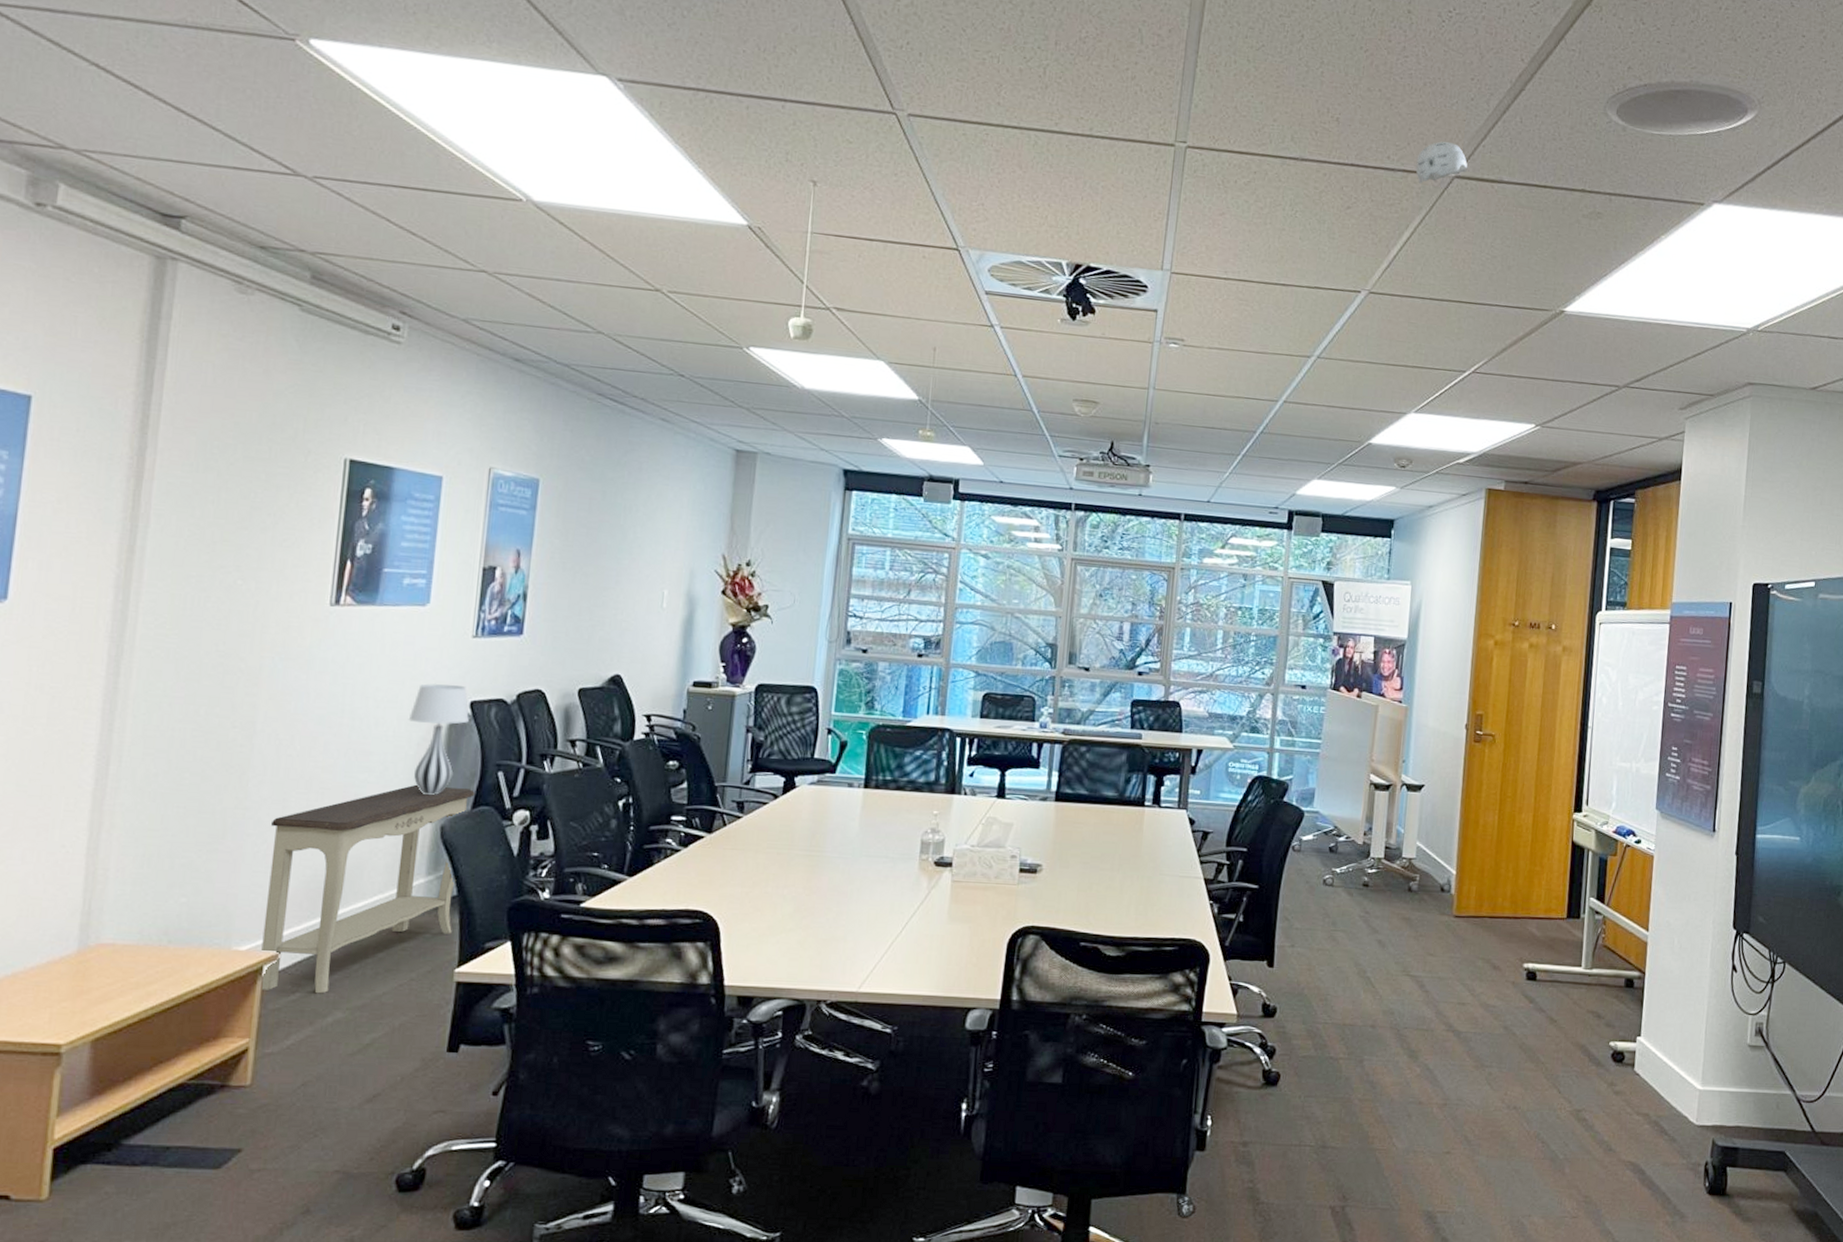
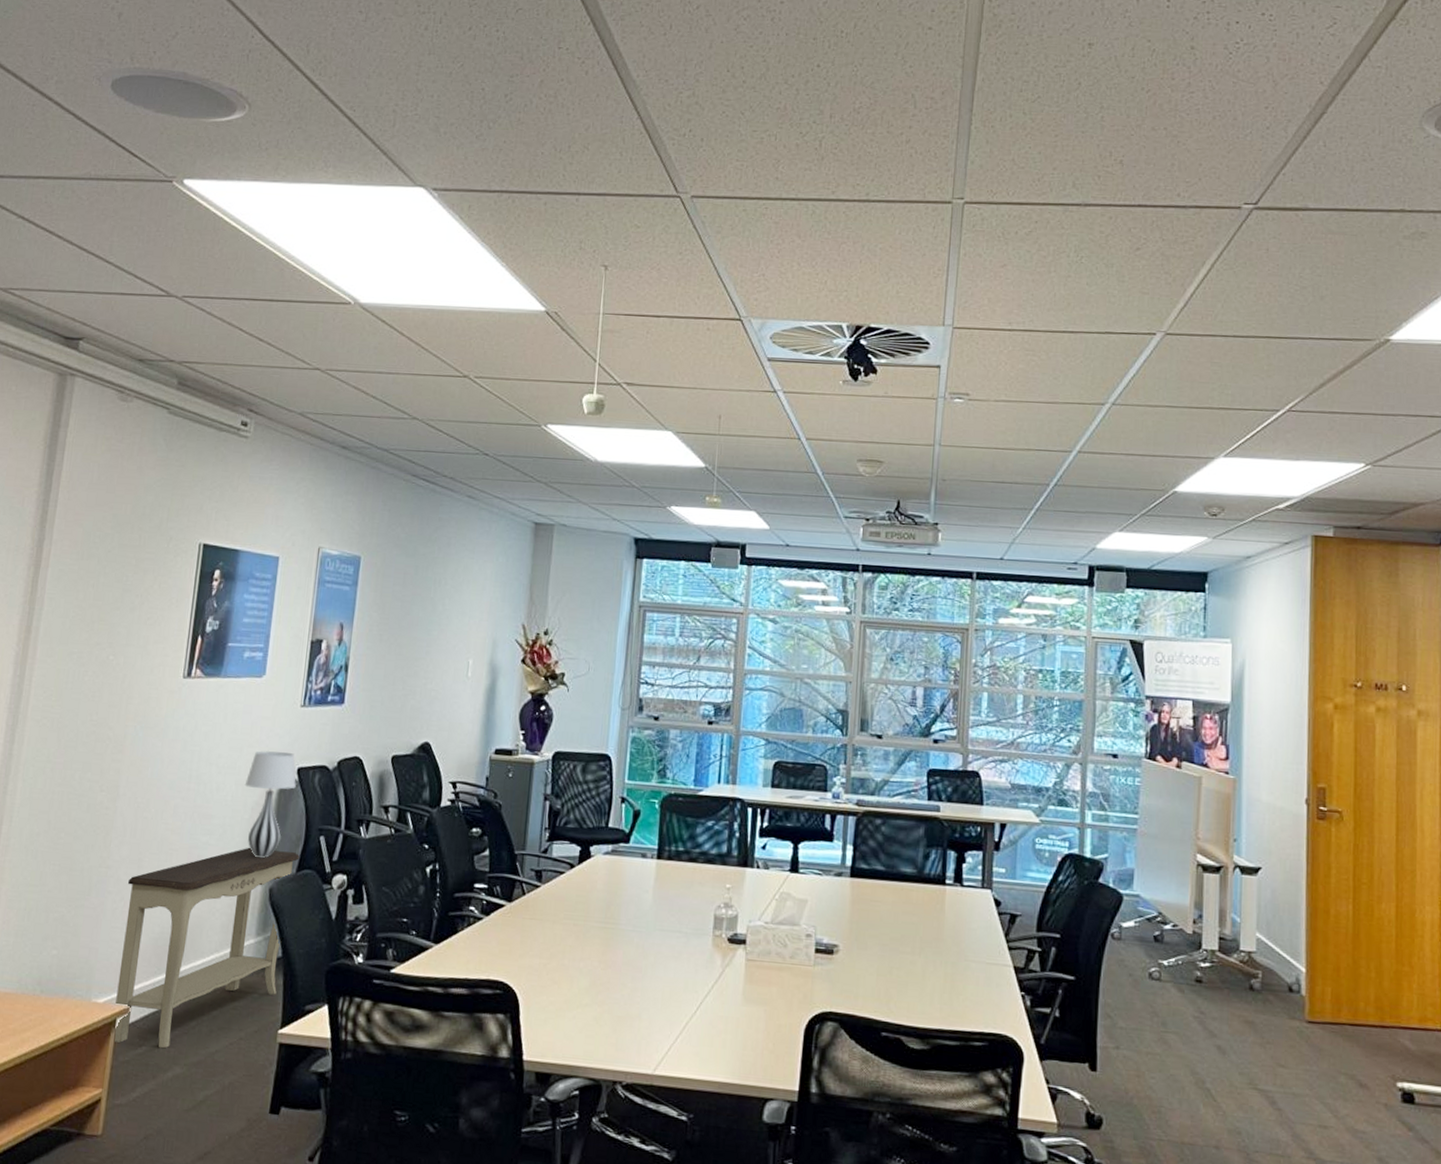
smoke detector: present [1415,141,1468,185] -> none [1209,173,1268,219]

